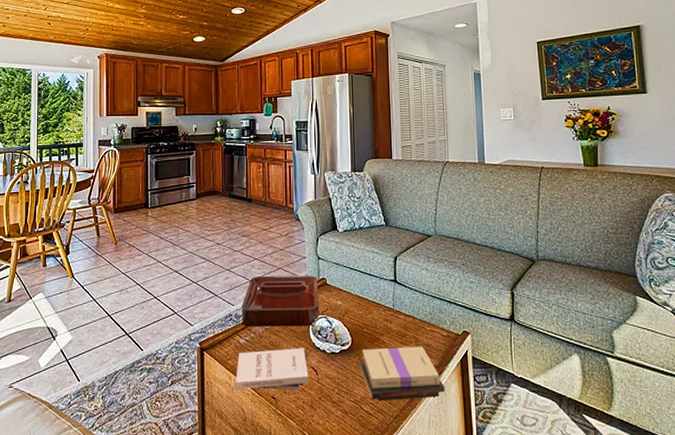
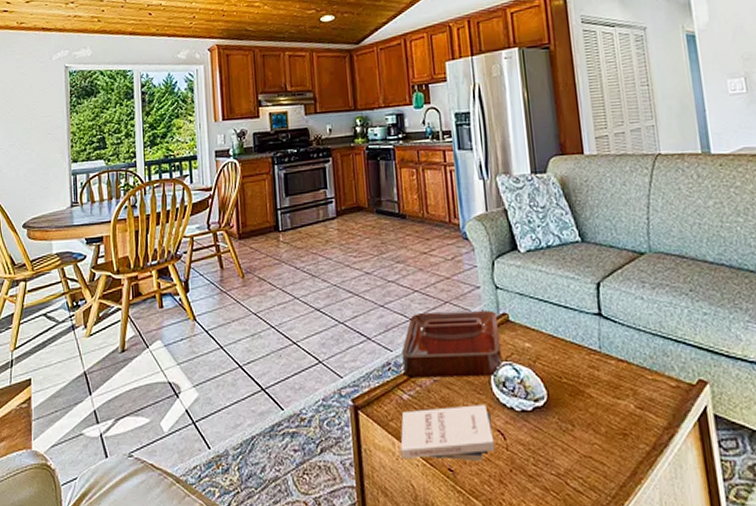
books: present [360,346,446,402] -> none [560,400,680,475]

